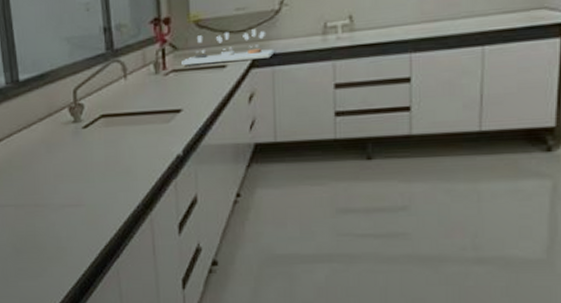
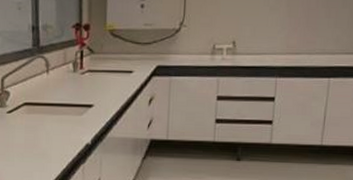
laboratory equipment: present [181,29,275,66] -> none [96,42,173,69]

